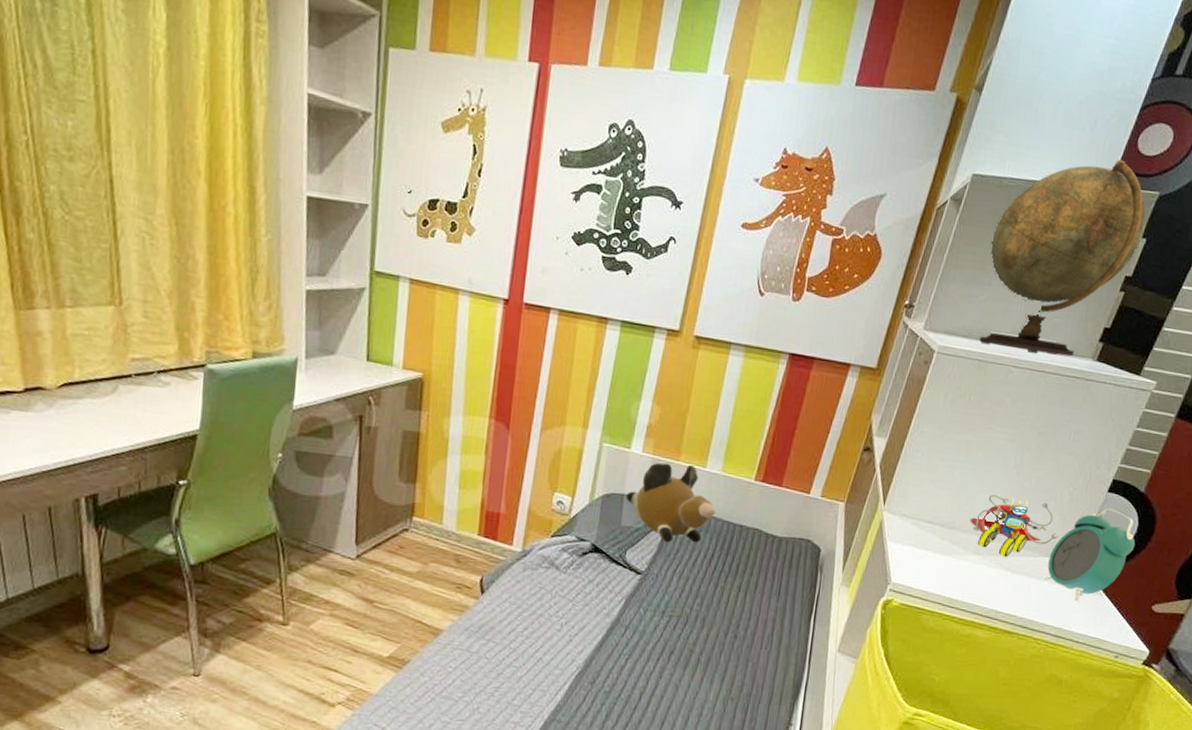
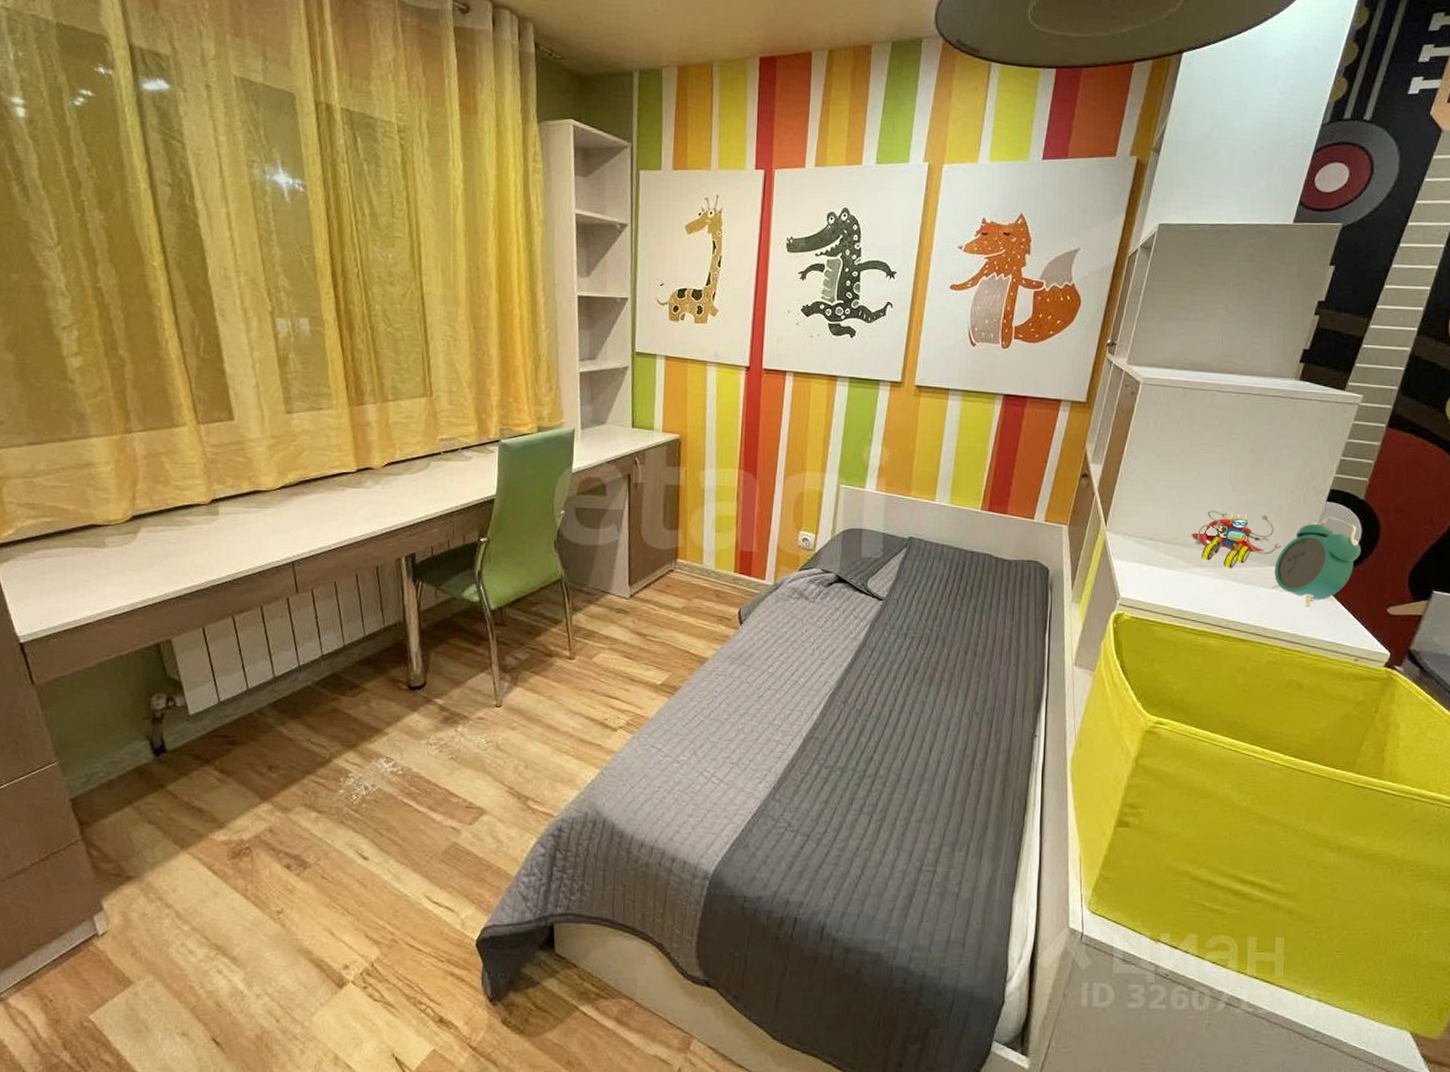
plush toy: present [626,462,716,543] -> none [864,499,948,571]
globe: present [979,159,1147,357] -> none [1182,198,1332,379]

